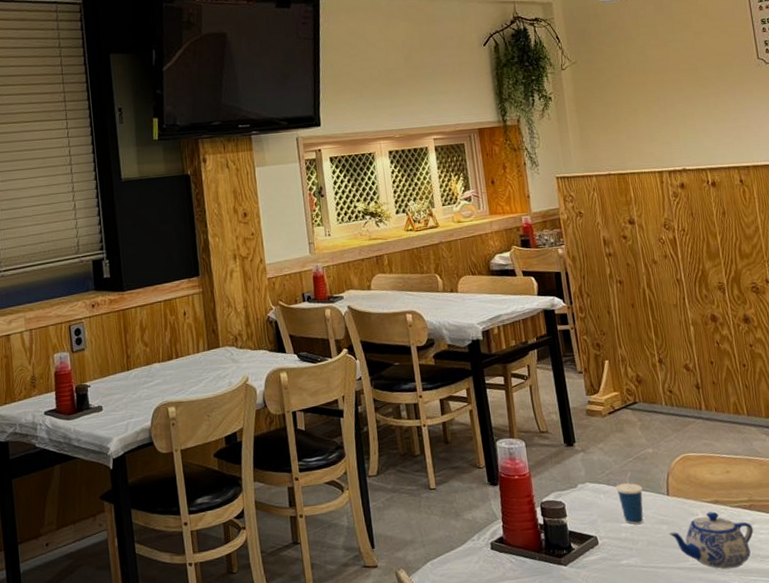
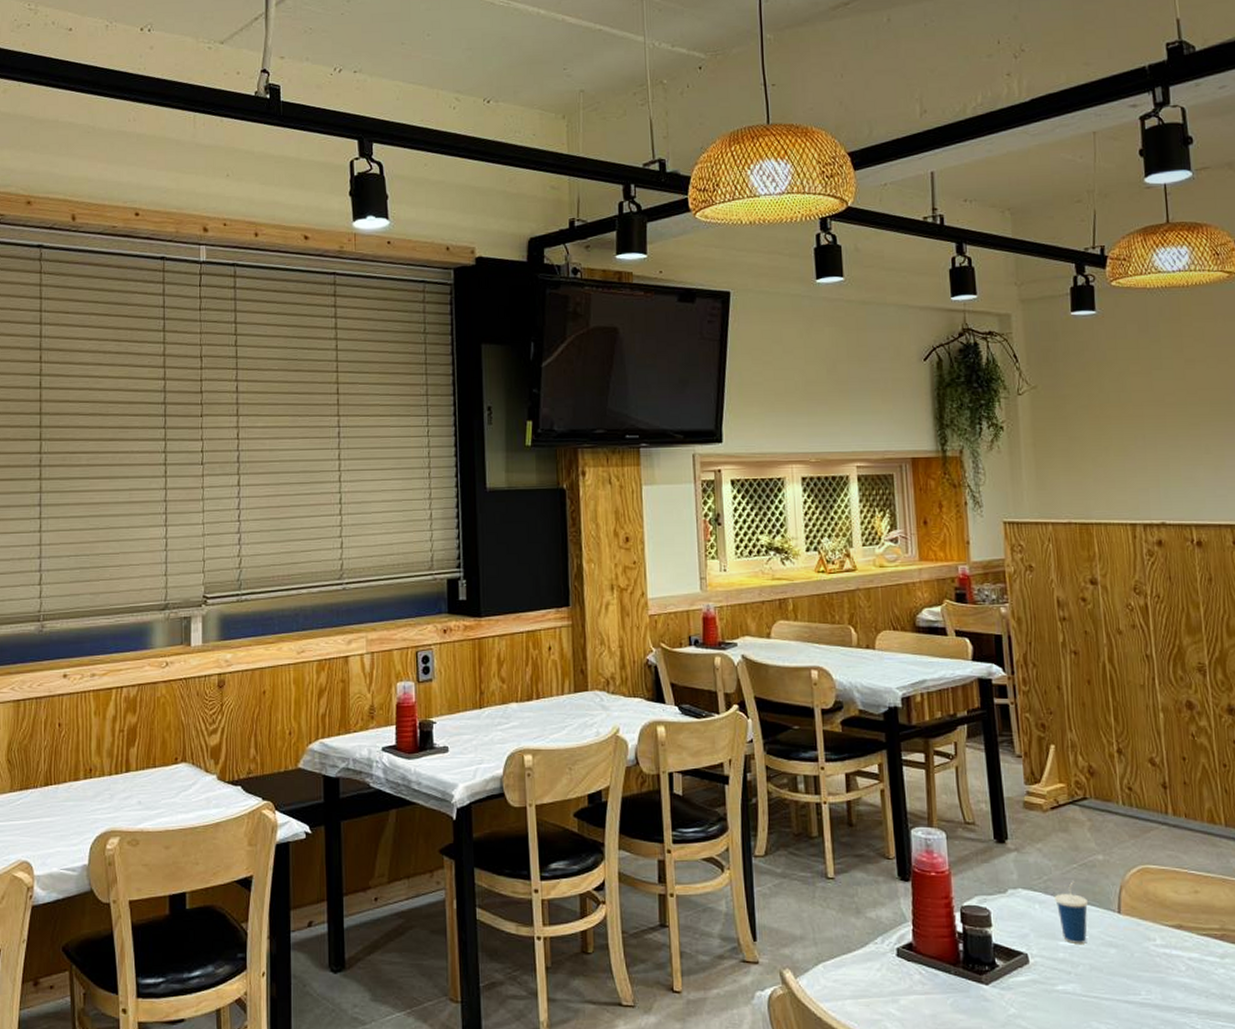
teapot: present [668,511,754,569] -> none [1117,938,1224,1009]

